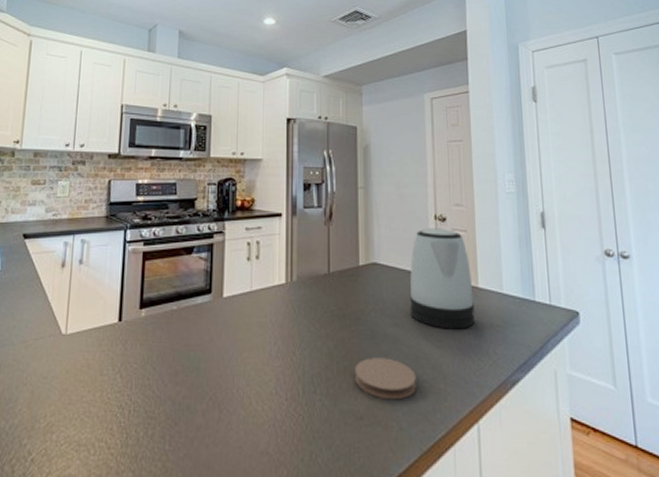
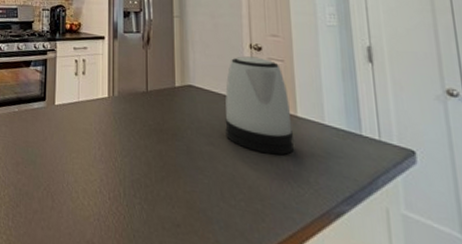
coaster: present [355,357,417,400] -> none [172,171,233,214]

